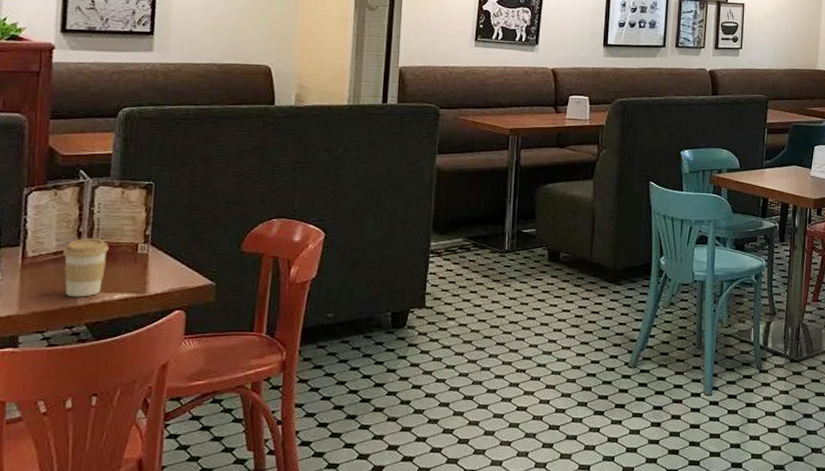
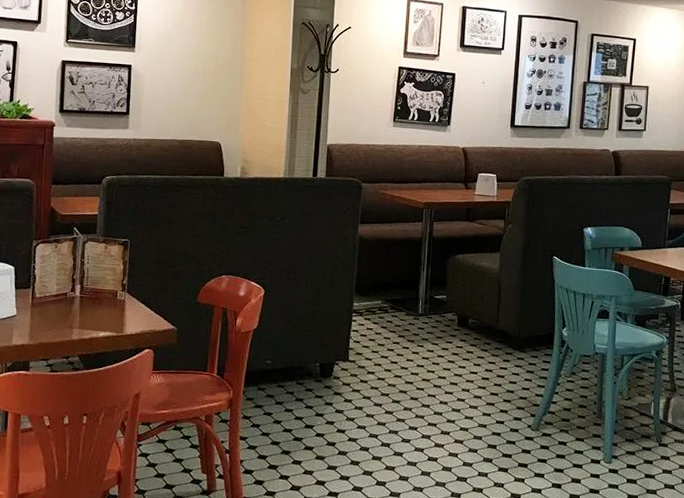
coffee cup: present [63,237,109,298] -> none [62,284,95,333]

